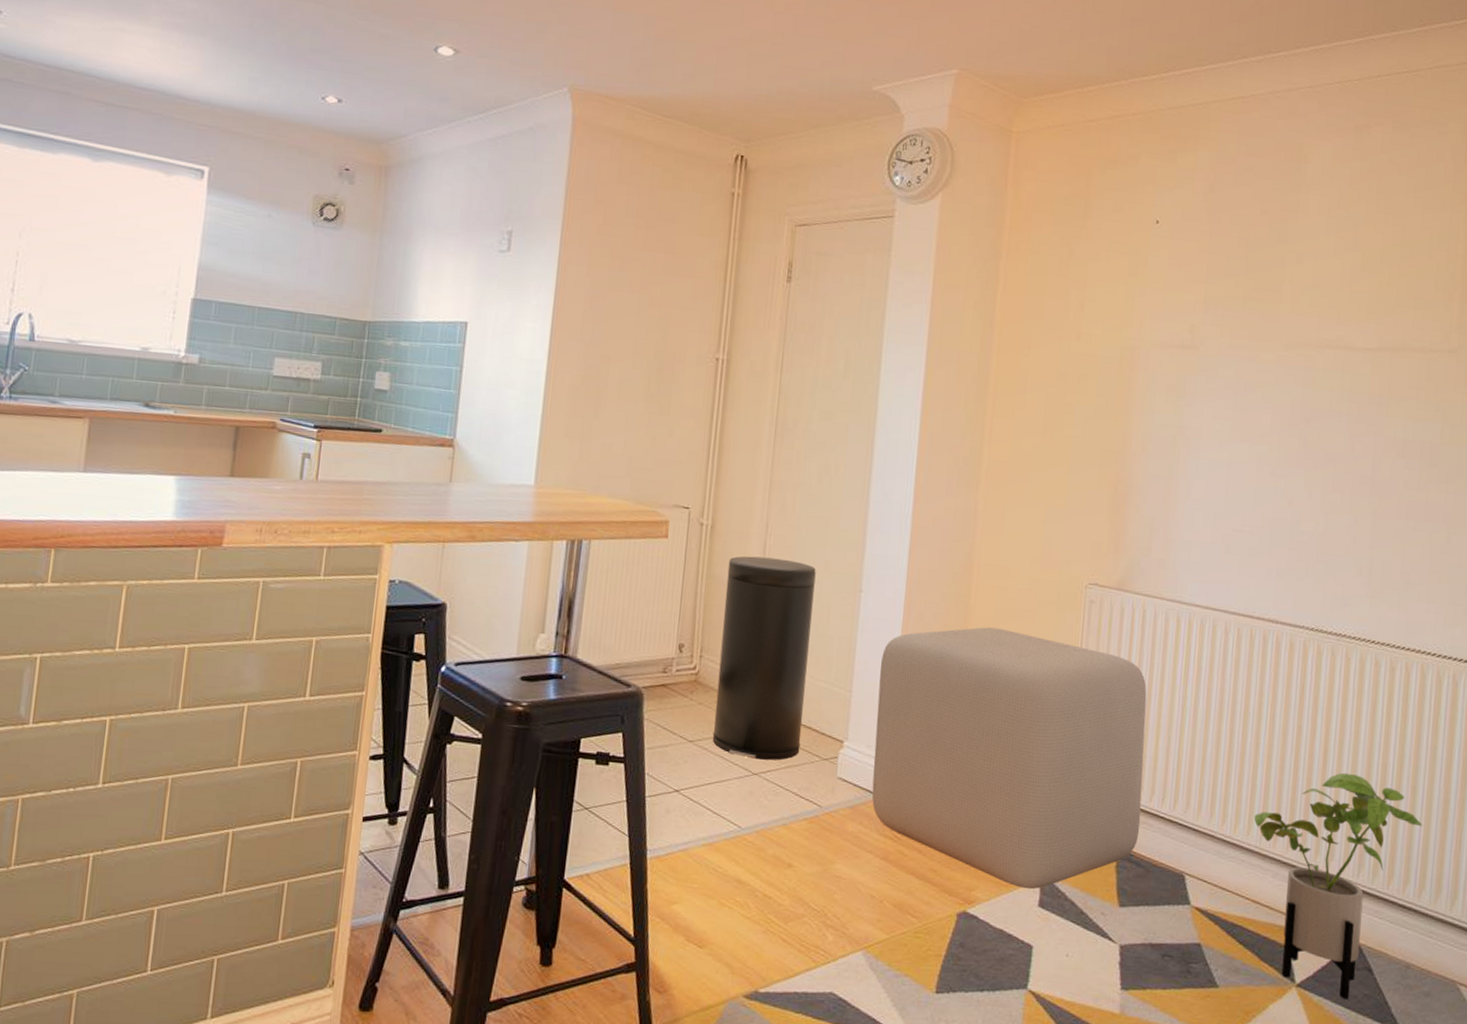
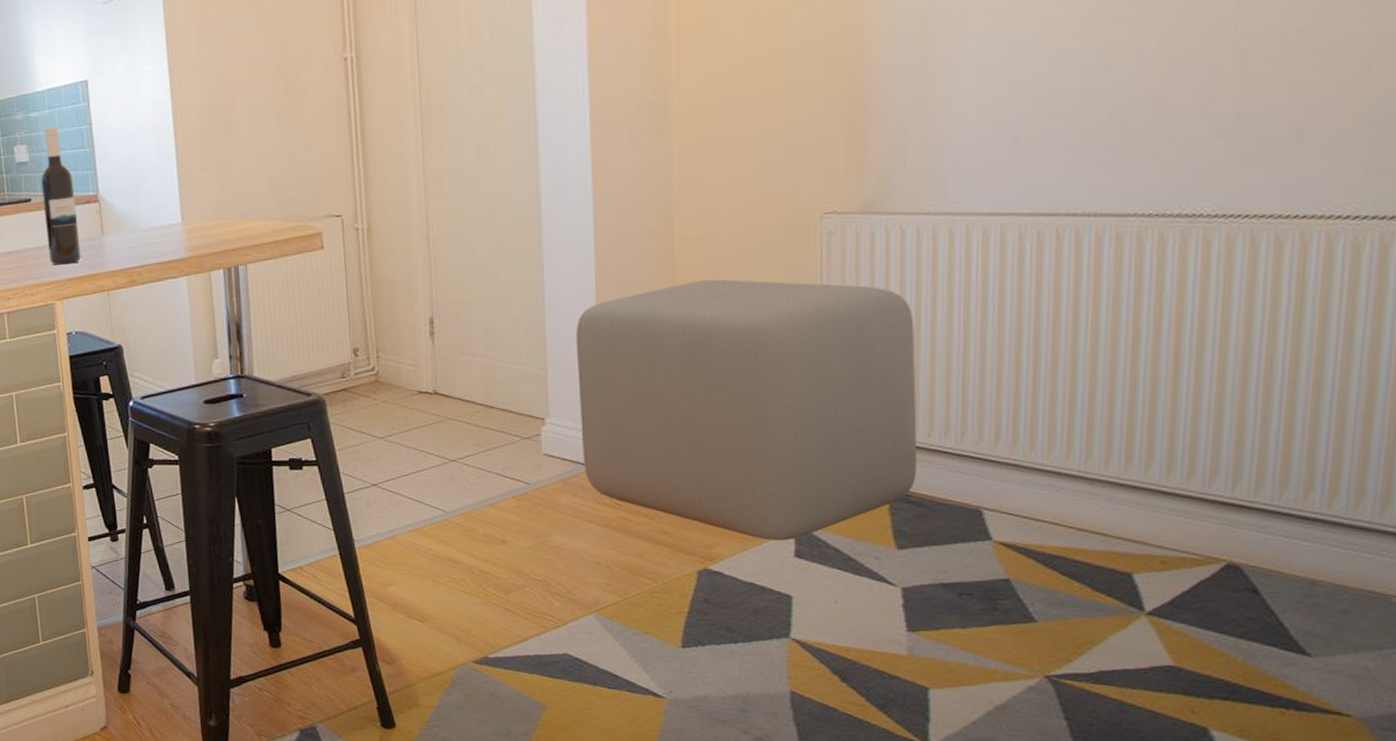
wine bottle: none [388,360,432,506] -> present [41,127,82,265]
pedal bin: present [712,556,816,760] -> none [391,248,498,447]
house plant: present [1254,772,1423,999] -> none [1074,375,1333,624]

